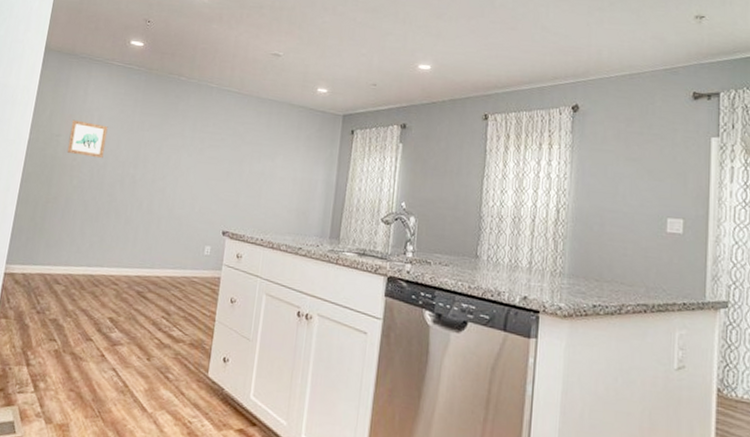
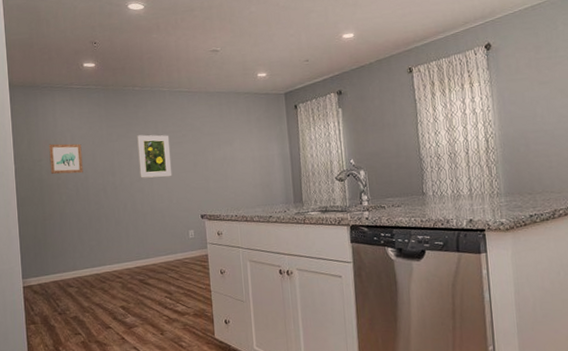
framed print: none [164,129,207,182] -> present [137,134,172,178]

